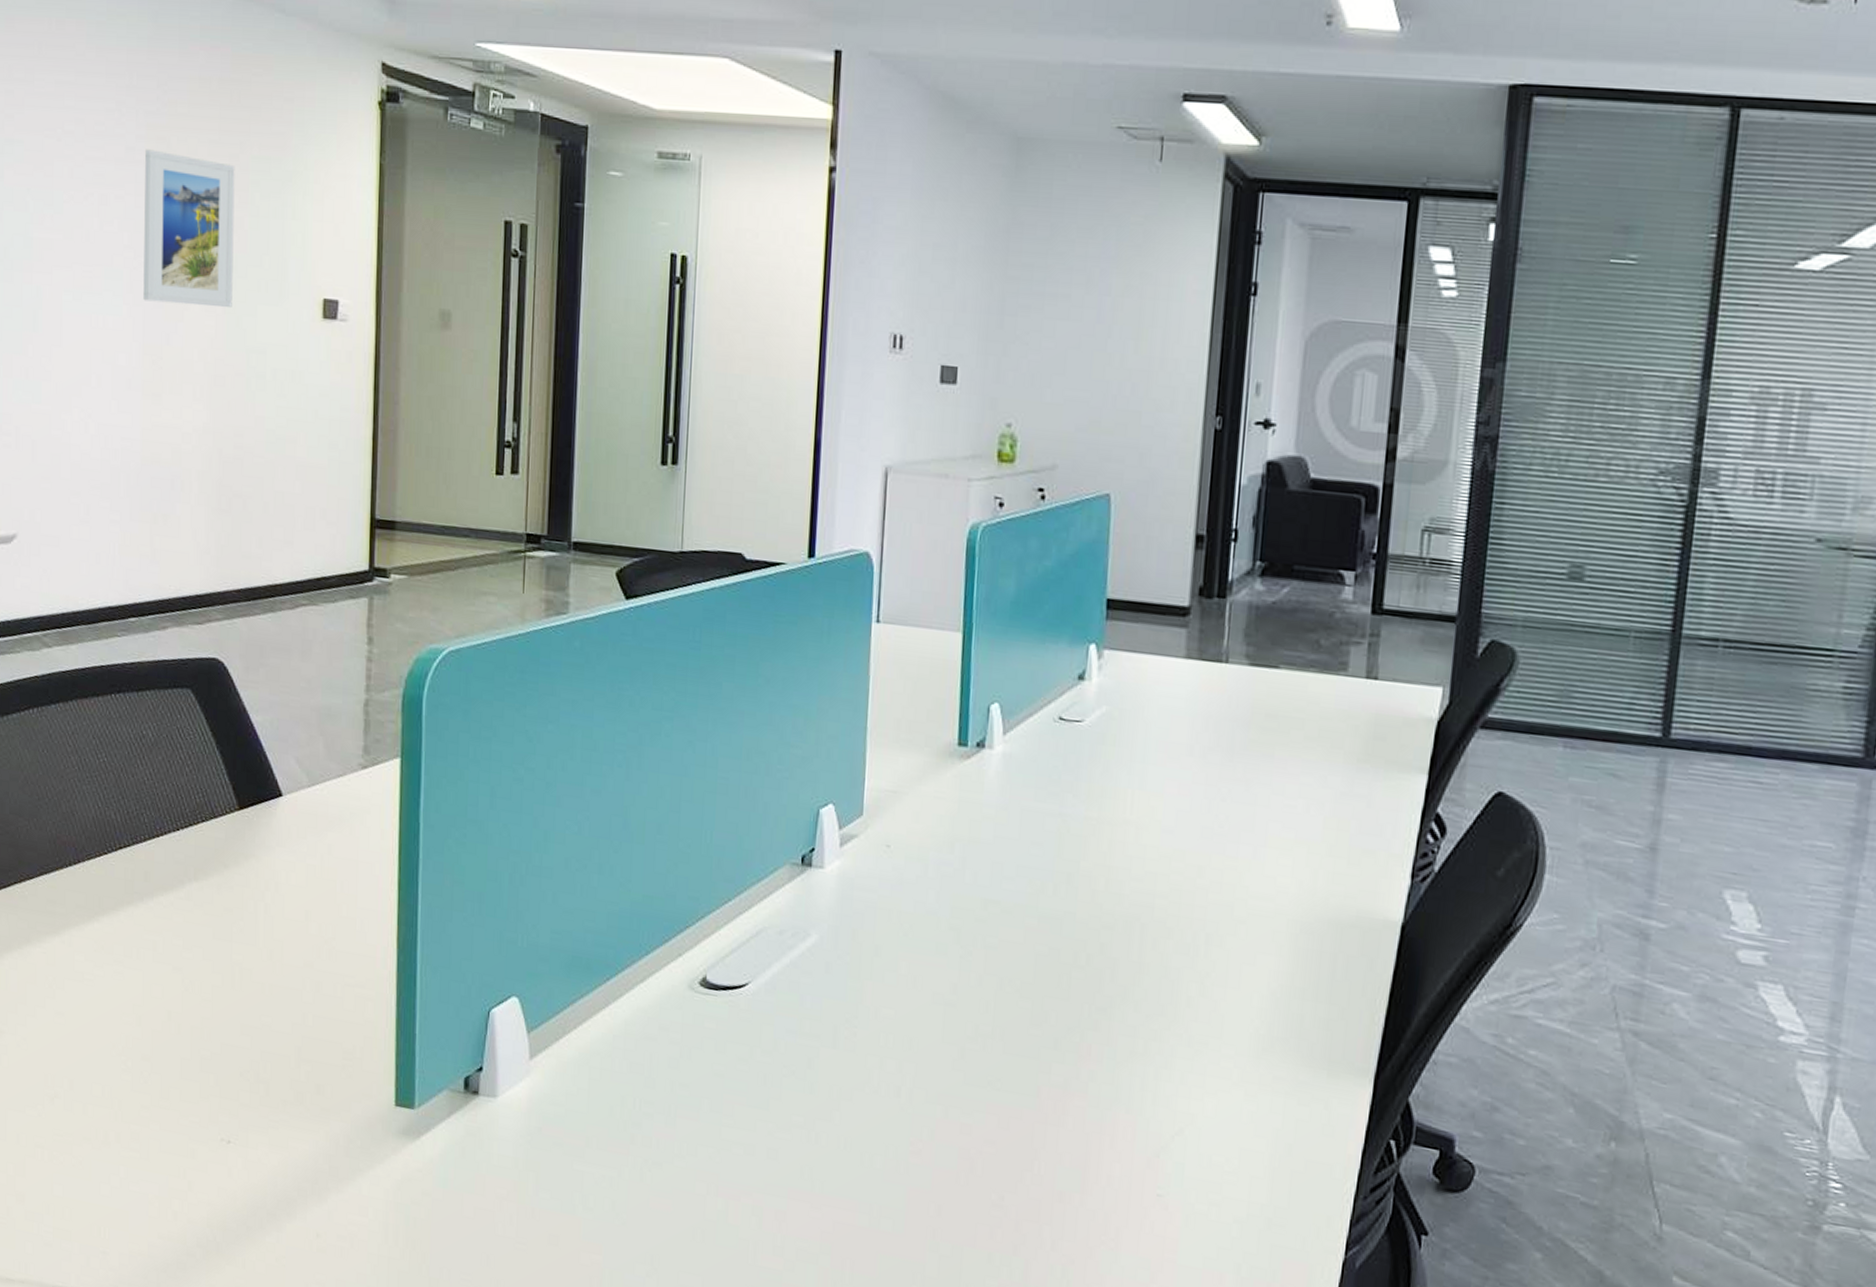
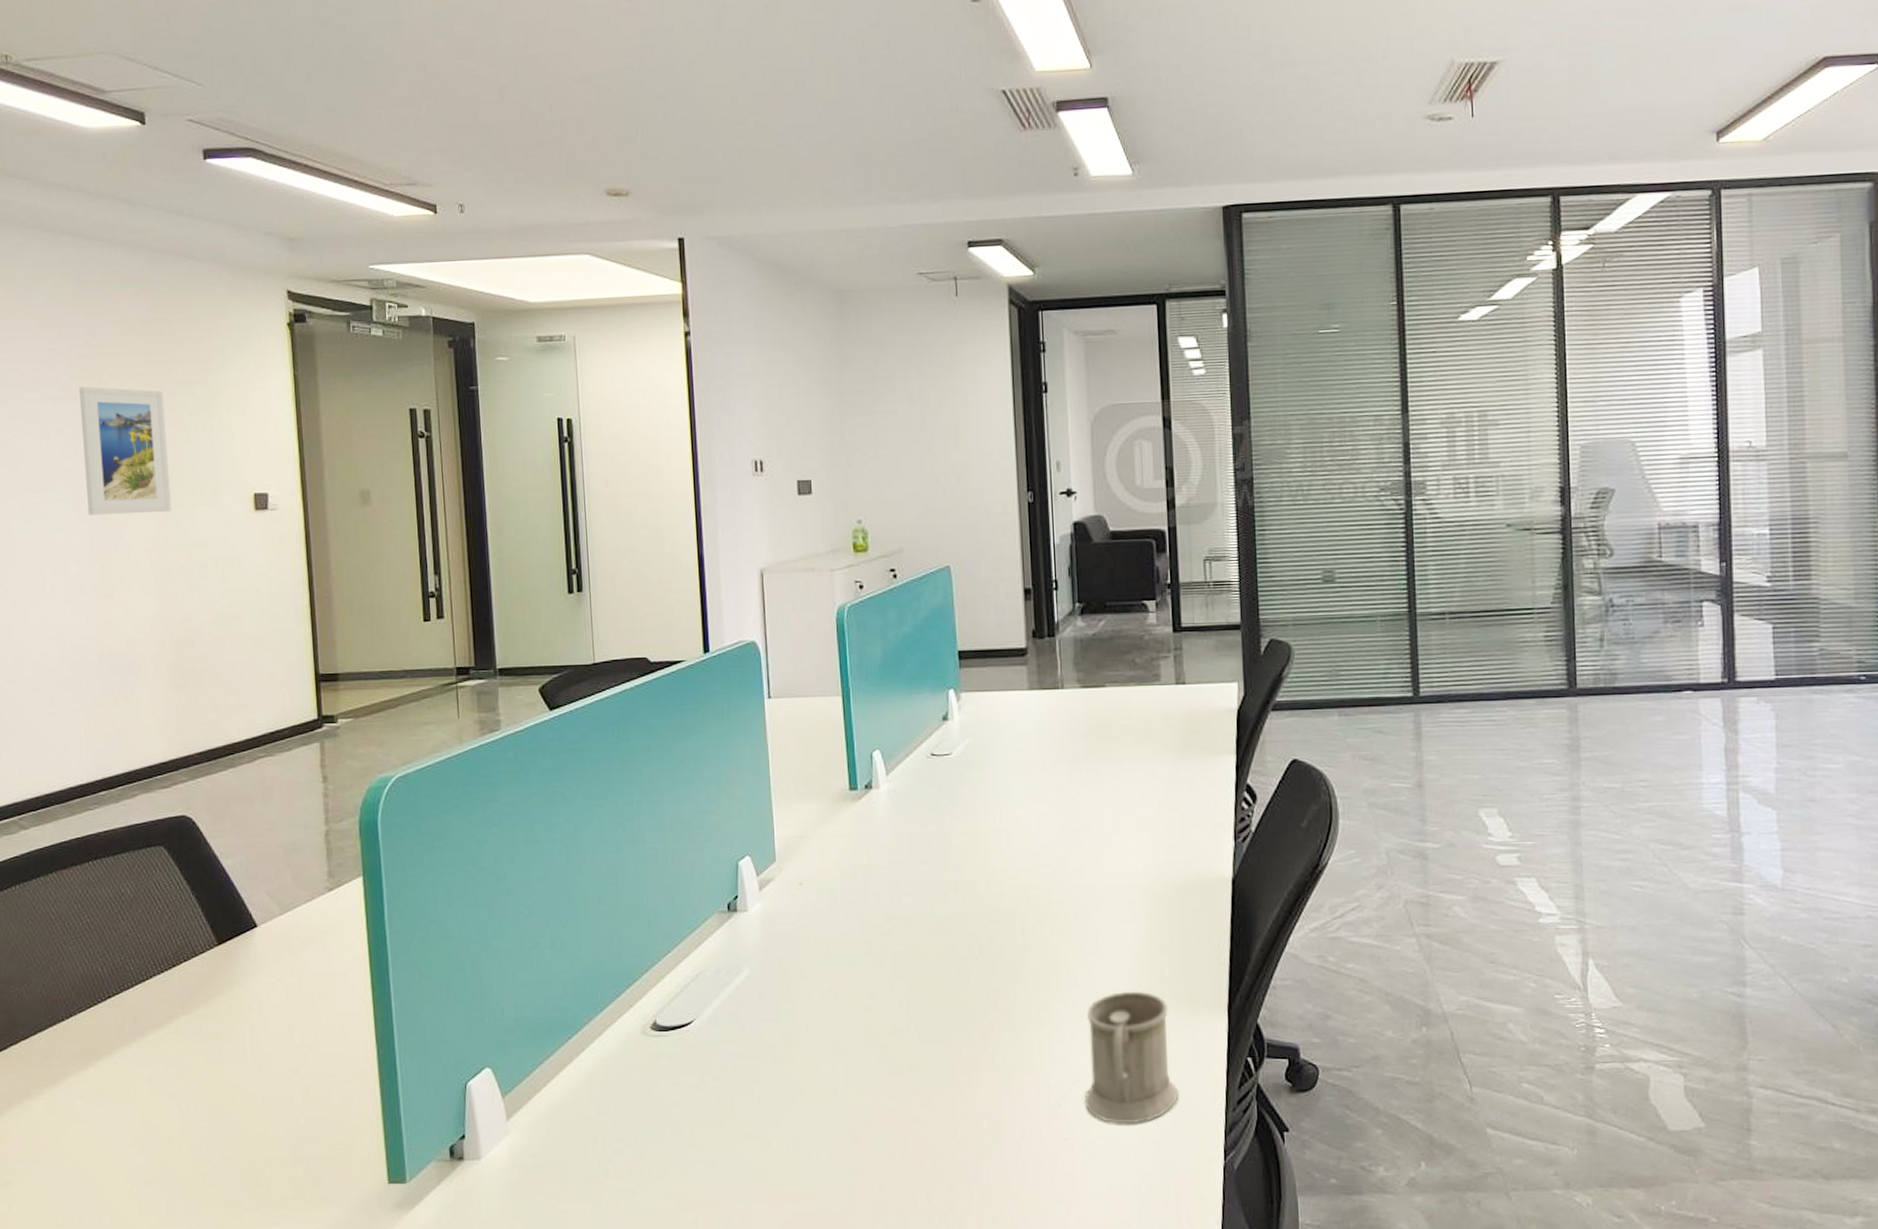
mug: none [1187,1035,1302,1193] -> present [1084,991,1179,1124]

